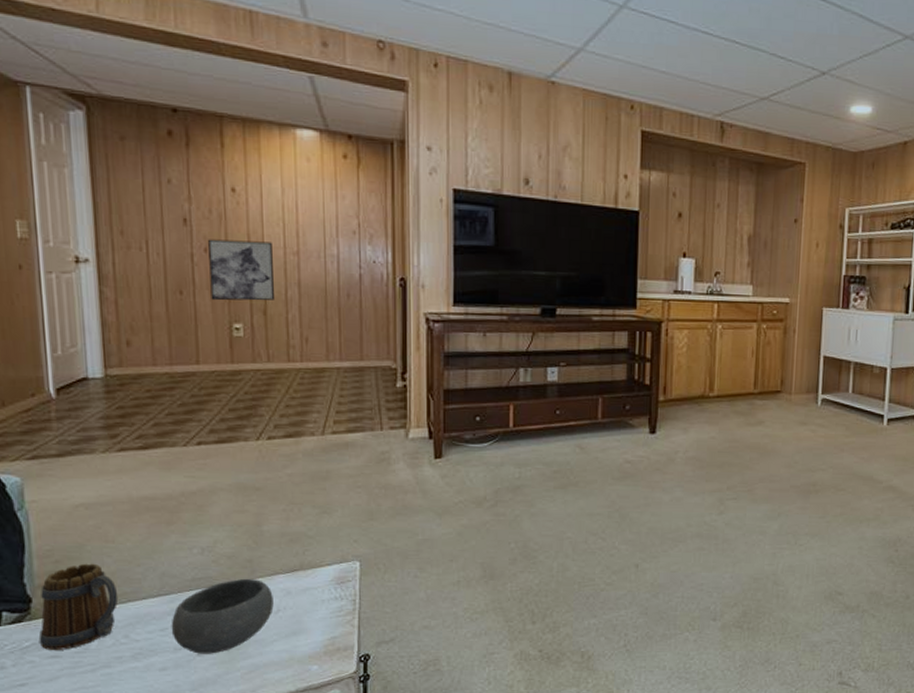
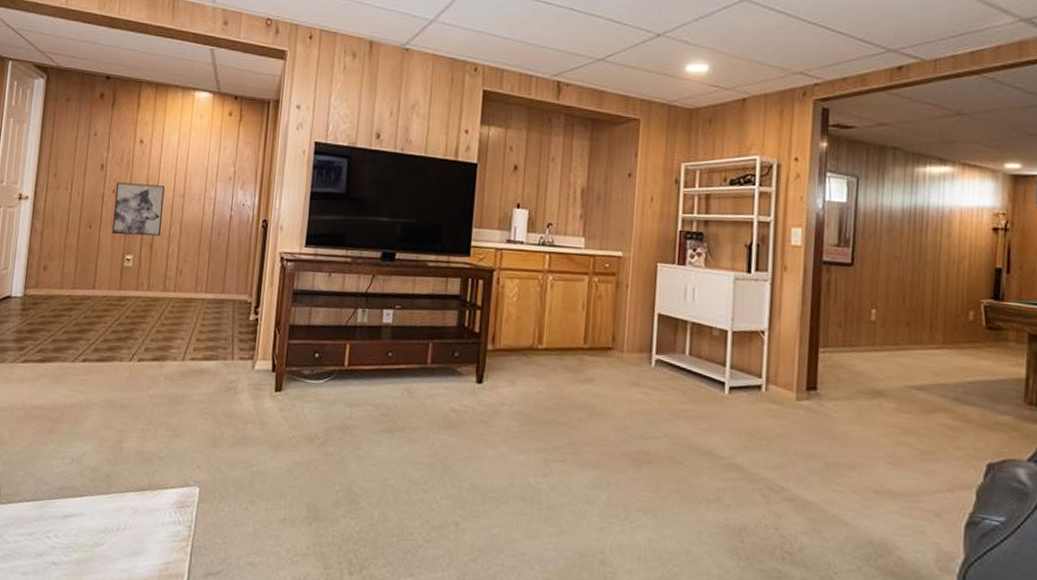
bowl: present [171,578,274,654] -> none [36,492,123,565]

